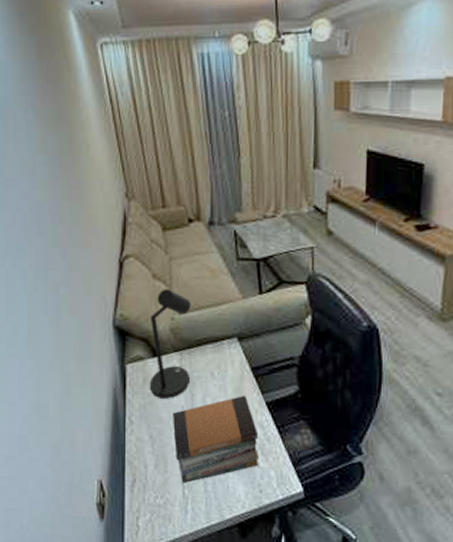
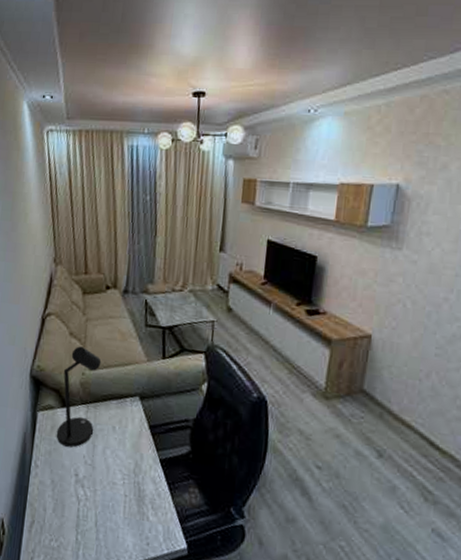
book stack: present [172,395,259,484] -> none [73,450,150,530]

